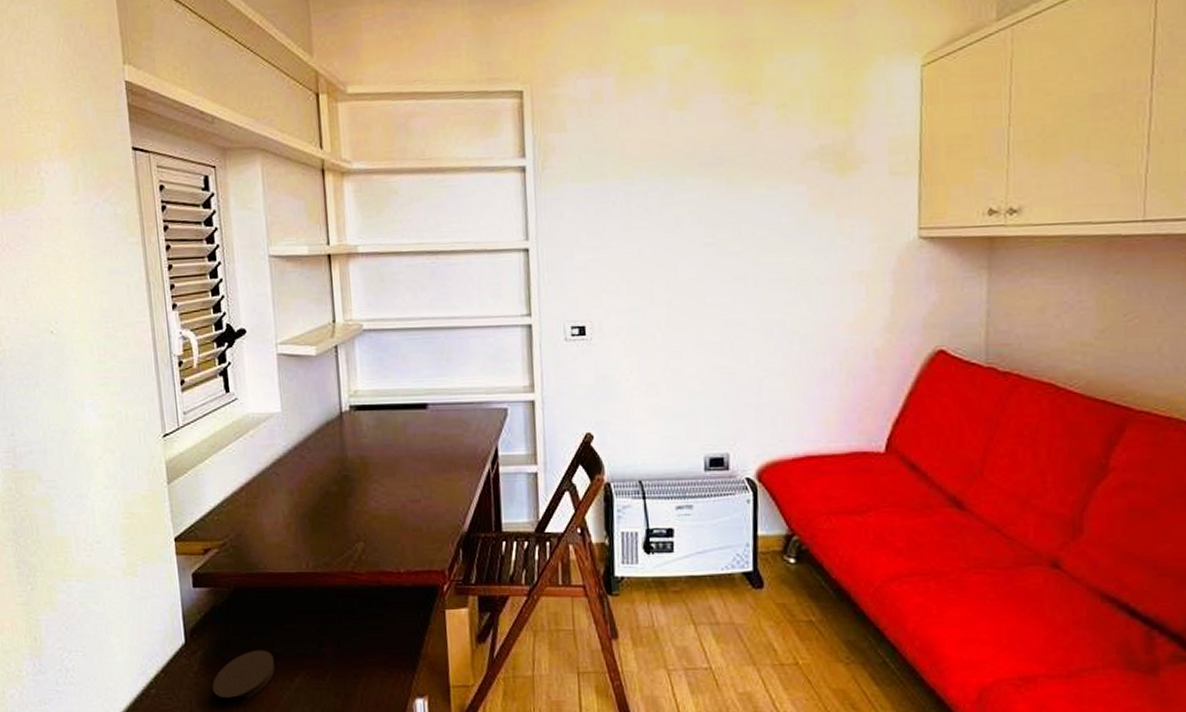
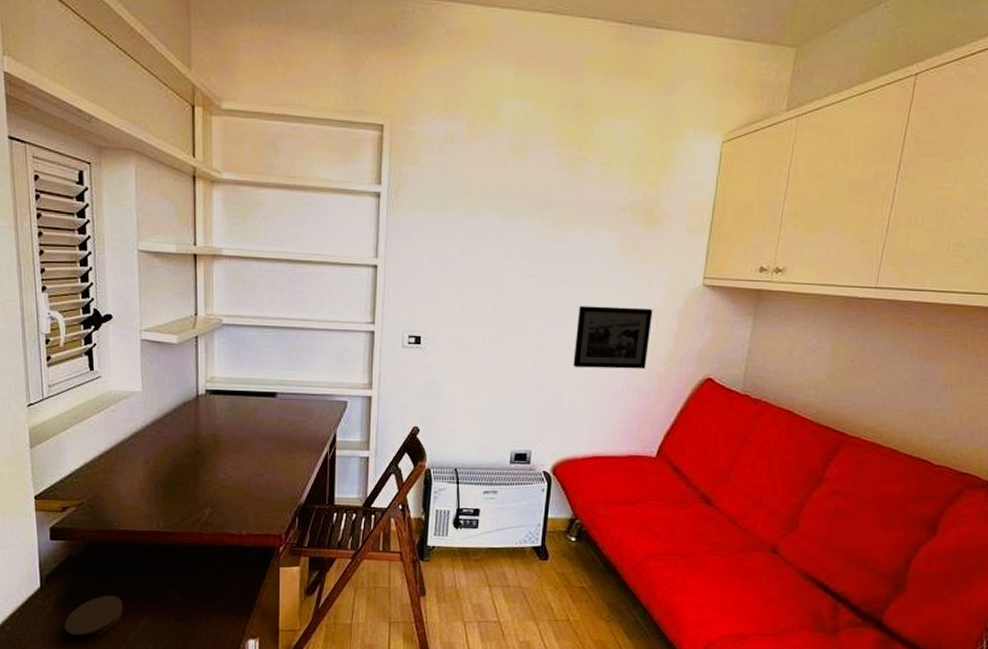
picture frame: none [768,270,861,349] -> present [573,305,653,370]

